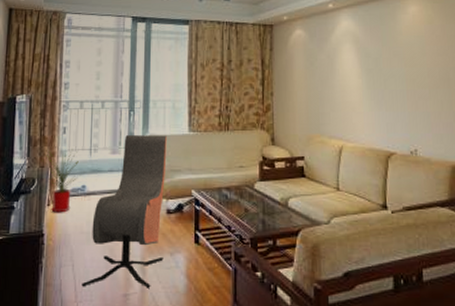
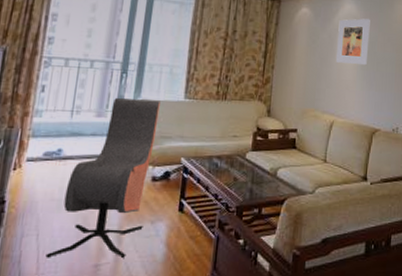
house plant: present [42,149,81,213] -> none [11,109,58,178]
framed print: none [336,34,373,84] -> present [335,18,370,65]

